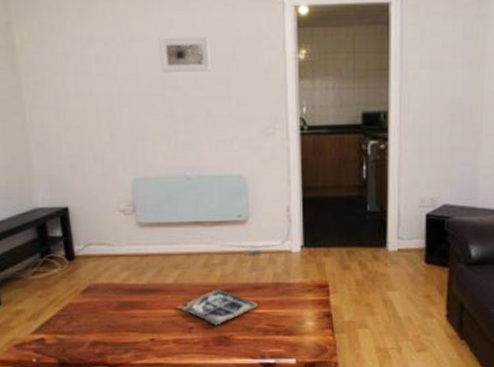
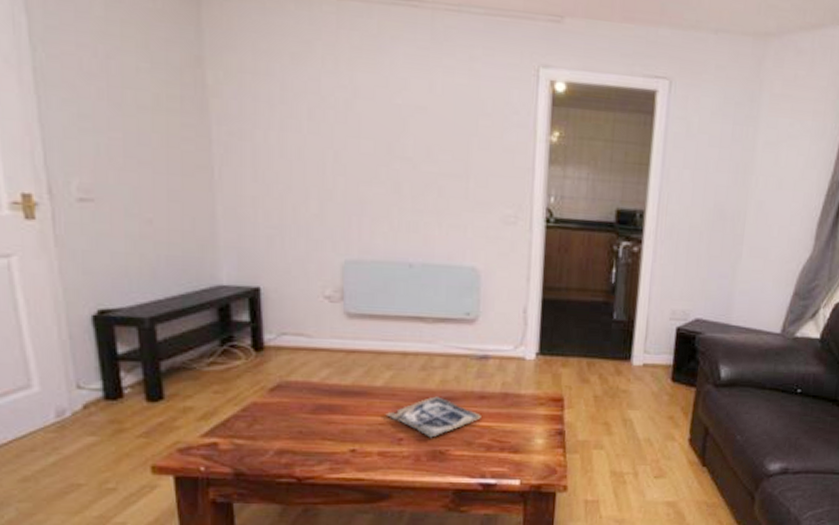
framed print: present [159,36,211,72] -> none [388,99,449,144]

